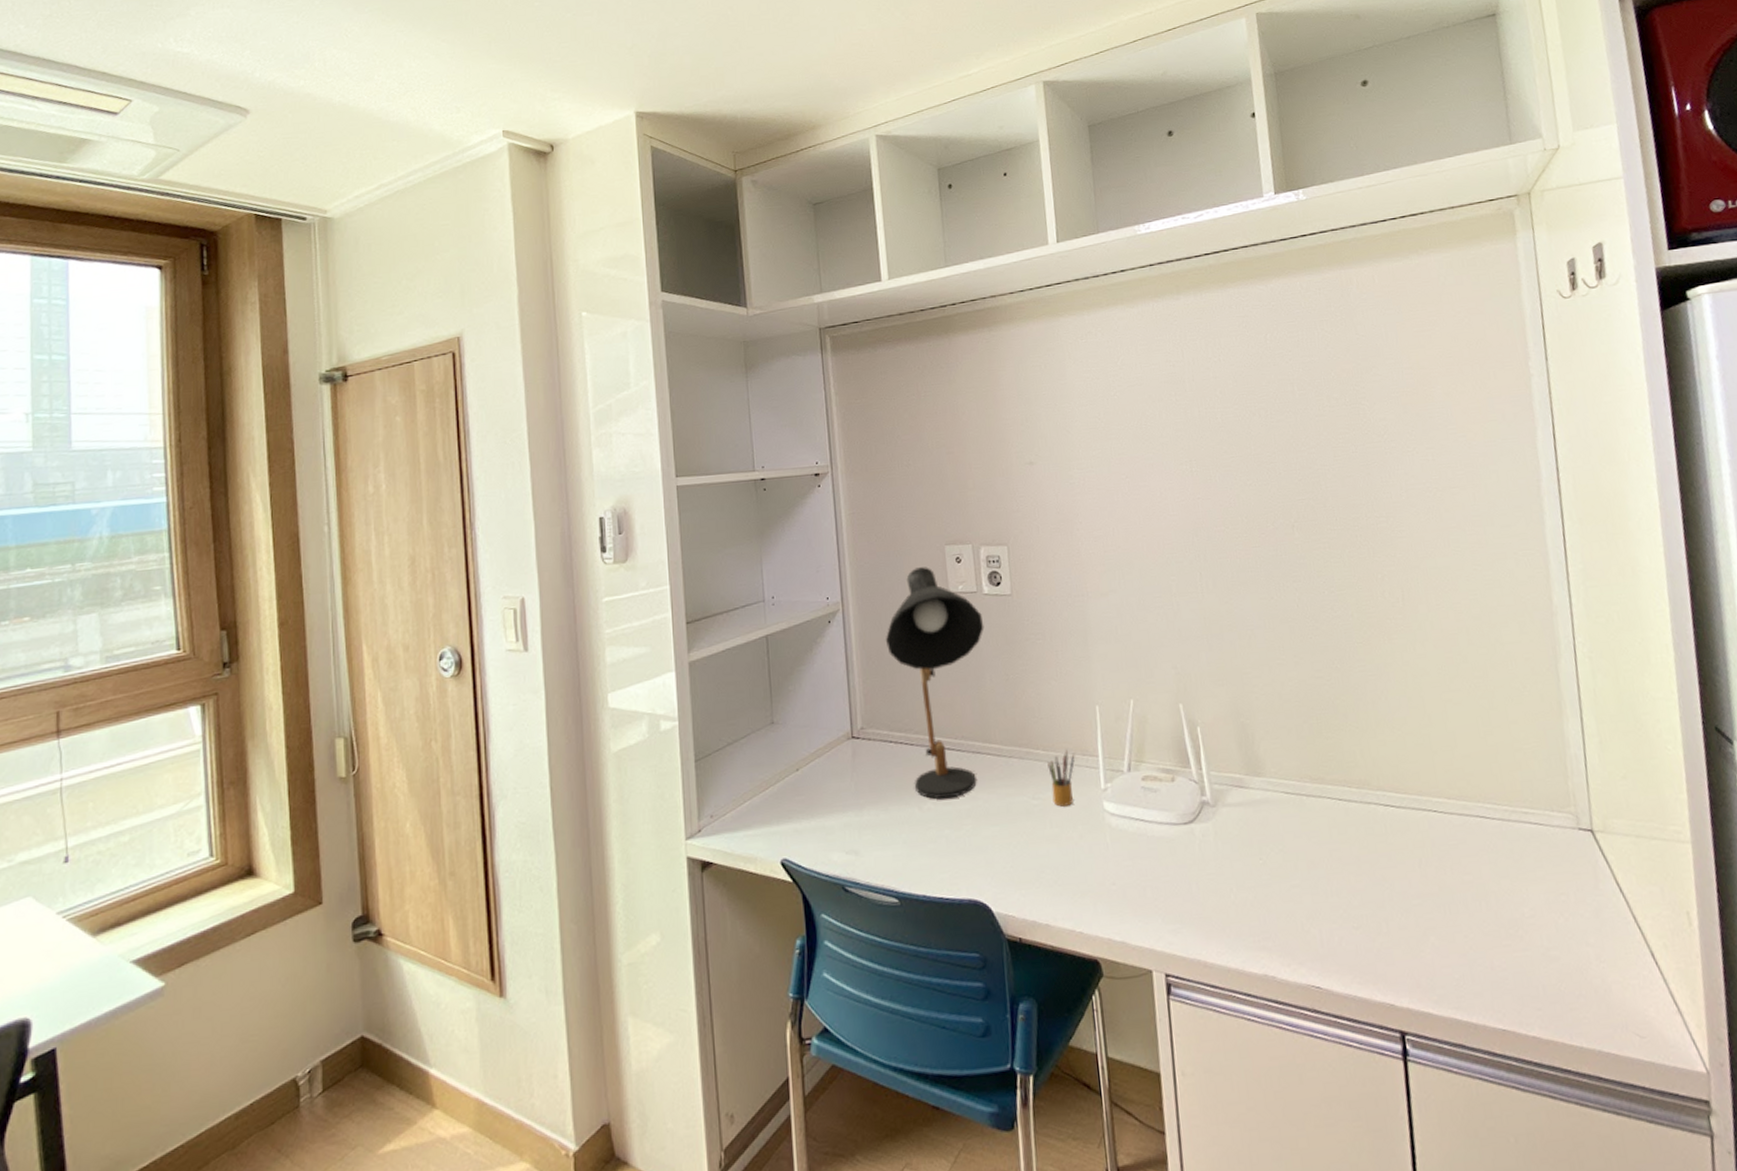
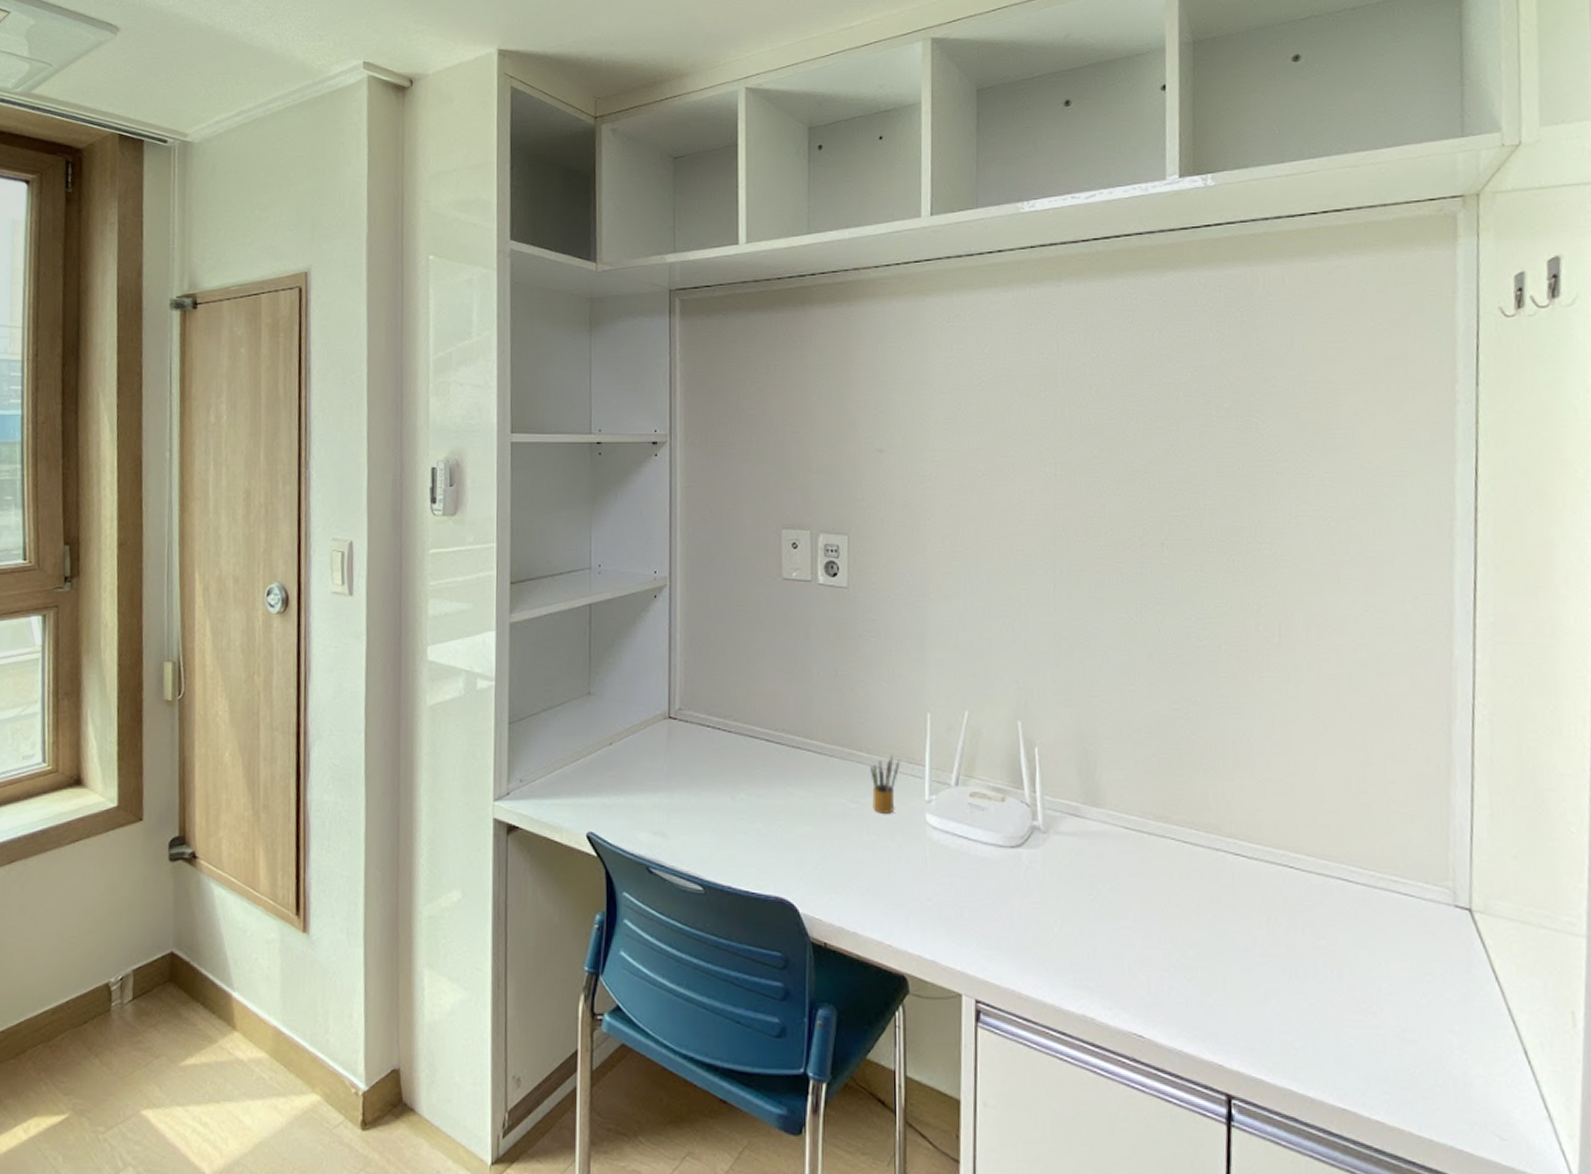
desk lamp: present [885,567,985,800] -> none [711,549,816,791]

